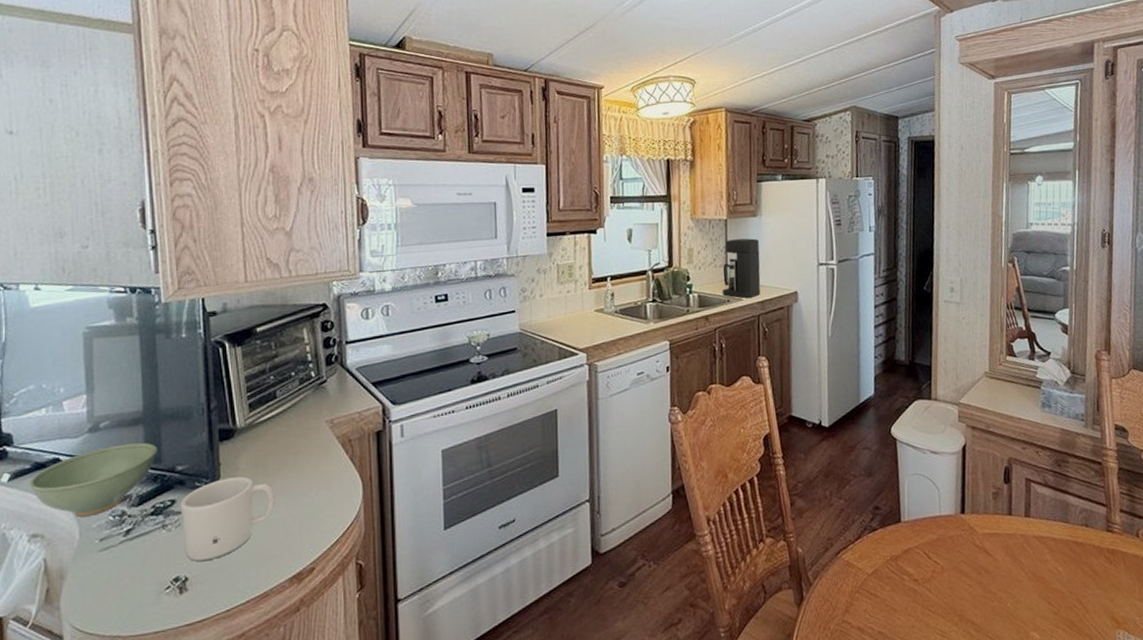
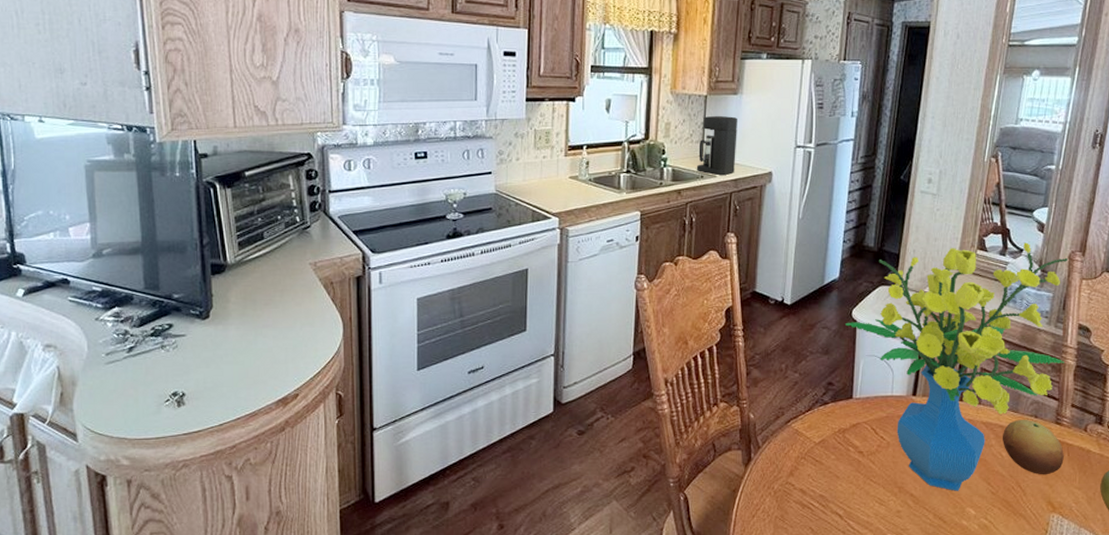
bowl: present [28,442,157,517] -> none [40,270,155,332]
mug: present [180,476,276,562] -> none [177,308,264,381]
bouquet: none [884,345,1107,615] -> present [844,242,1068,491]
fruit: none [1056,529,1121,589] -> present [1003,419,1064,475]

